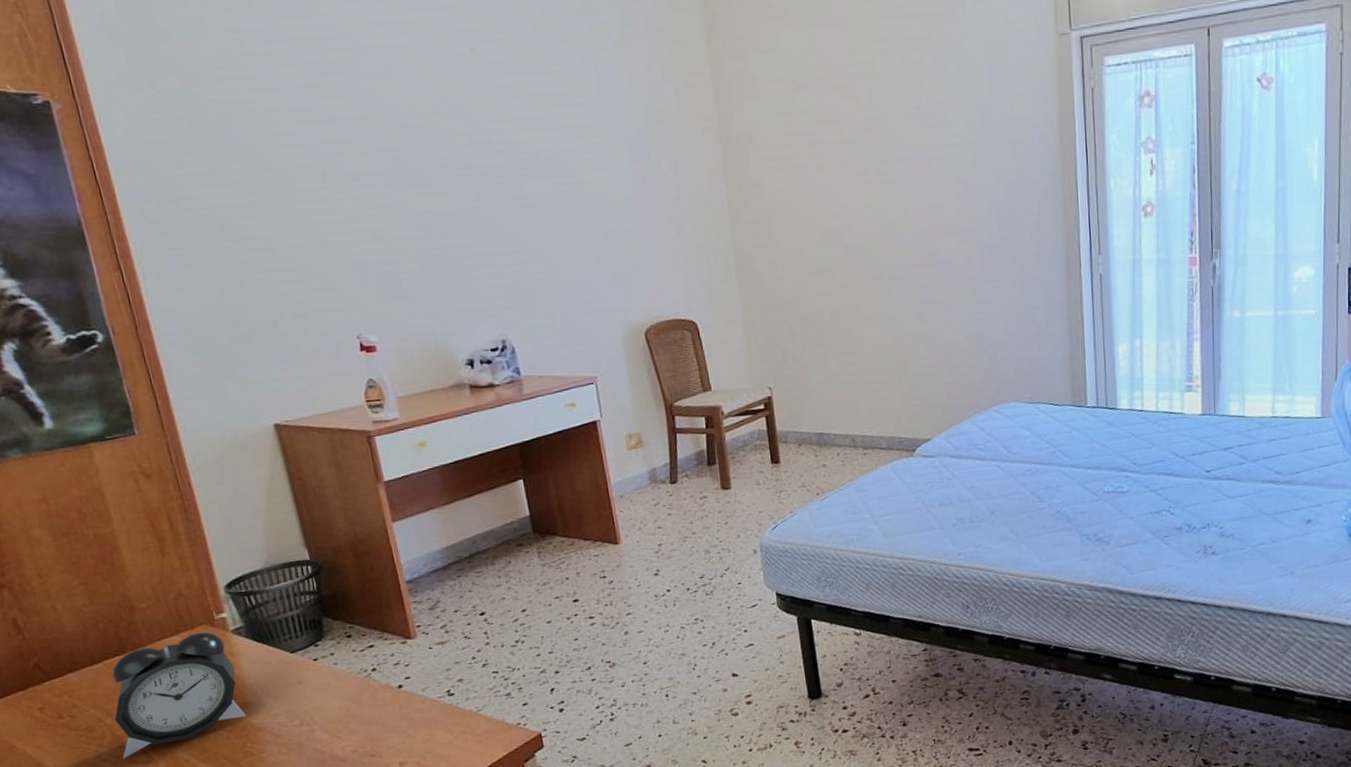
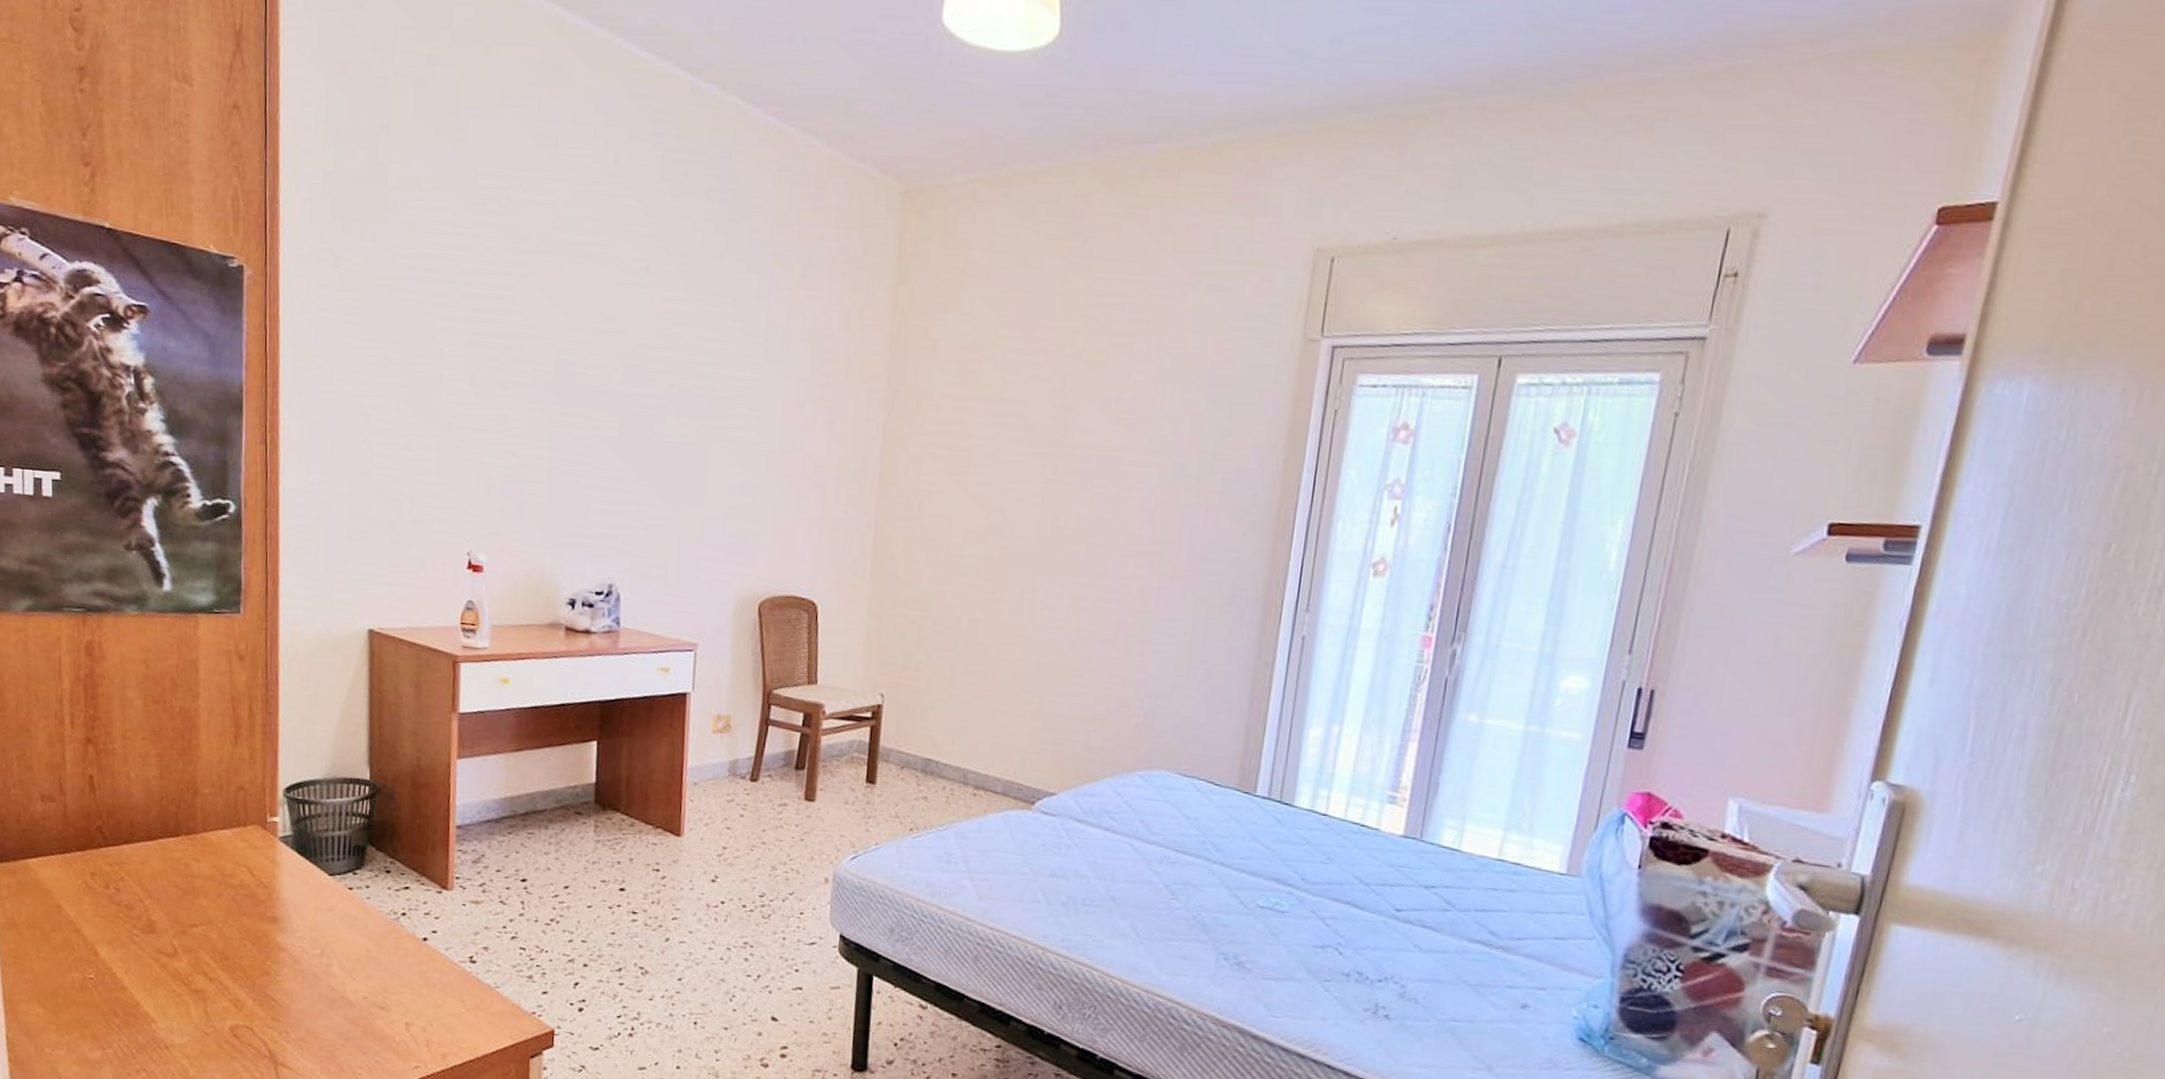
alarm clock: present [112,632,247,759] -> none [152,831,274,946]

